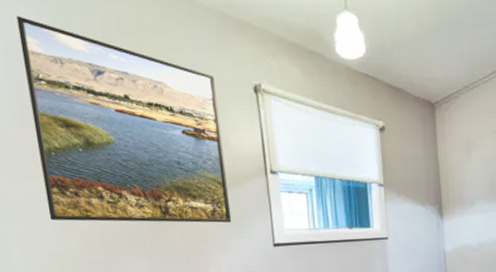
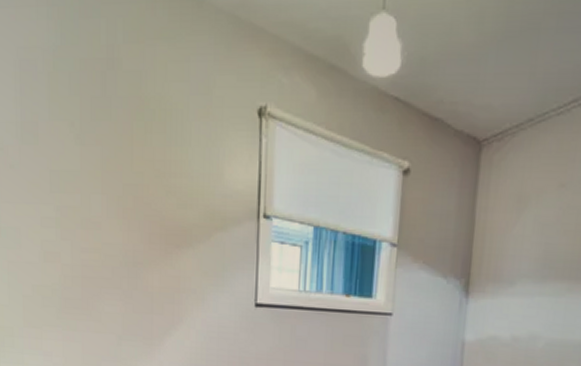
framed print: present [16,16,232,223] -> none [28,20,216,273]

